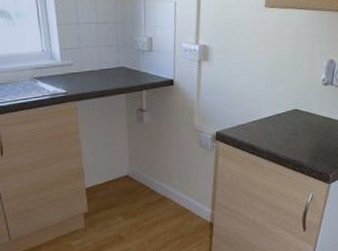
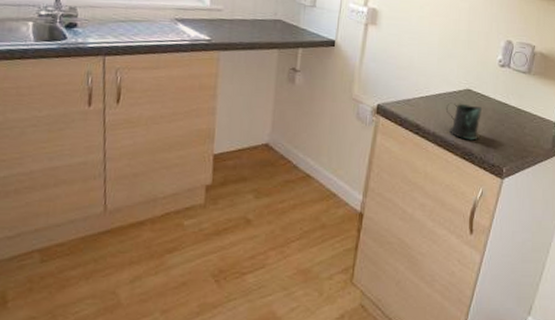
mug: none [277,122,310,154] -> present [446,102,483,140]

